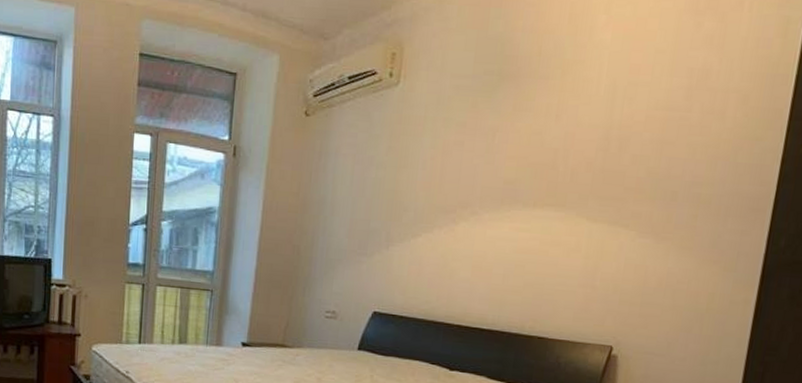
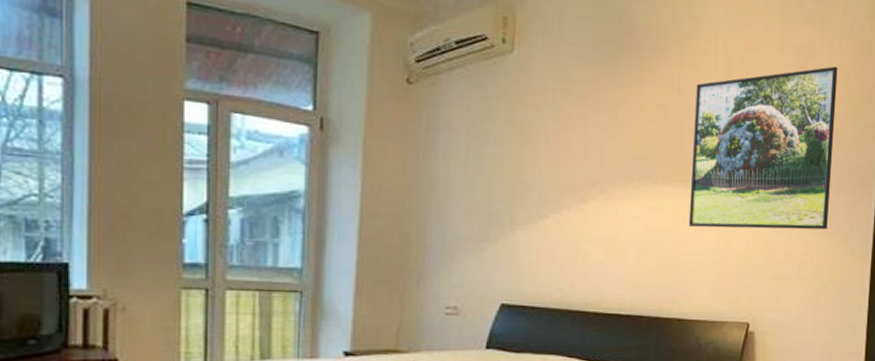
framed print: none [556,87,736,258] -> present [688,66,838,230]

